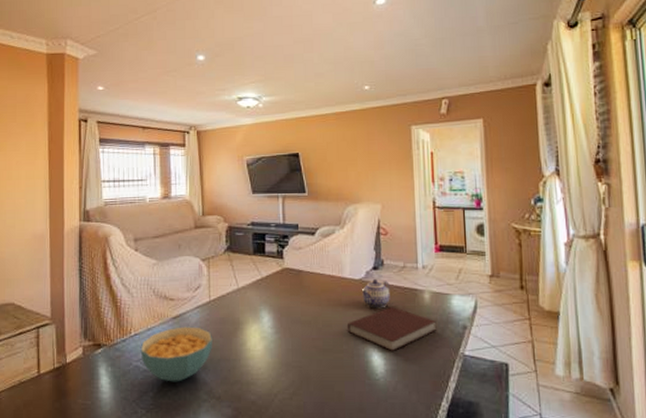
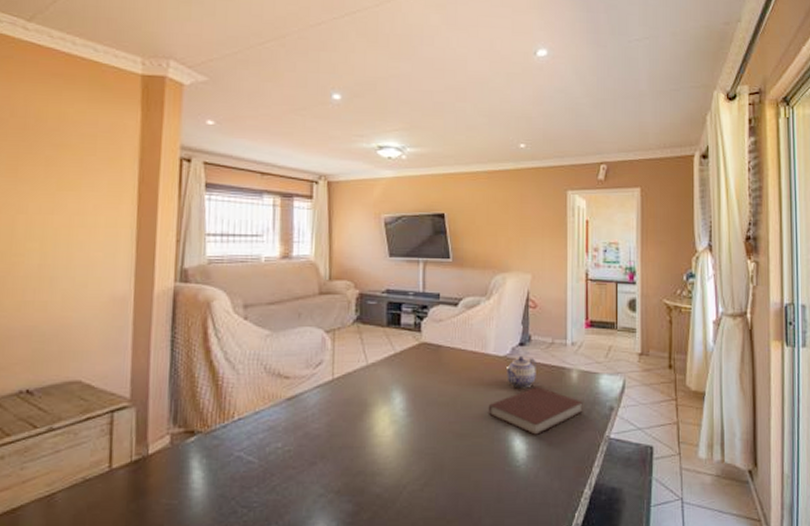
cereal bowl: present [140,326,212,382] -> none [244,409,334,475]

